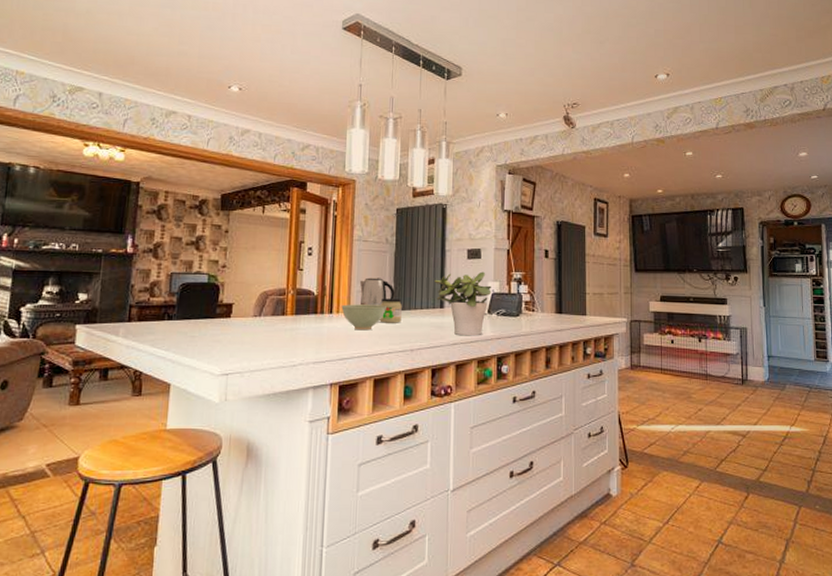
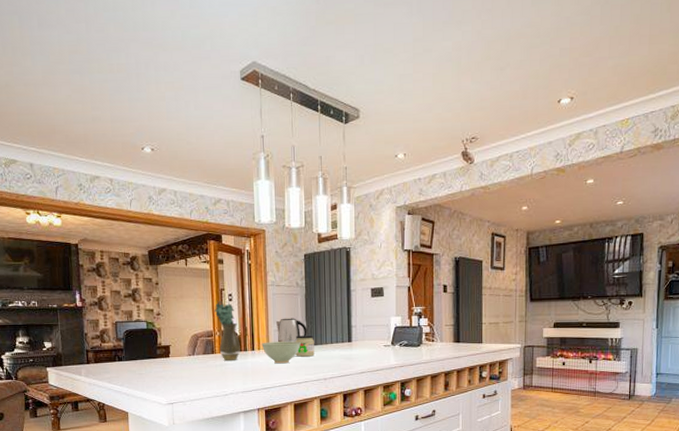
vase: none [290,254,316,324] -> present [214,300,240,361]
potted plant: present [434,271,492,336] -> none [342,308,394,366]

